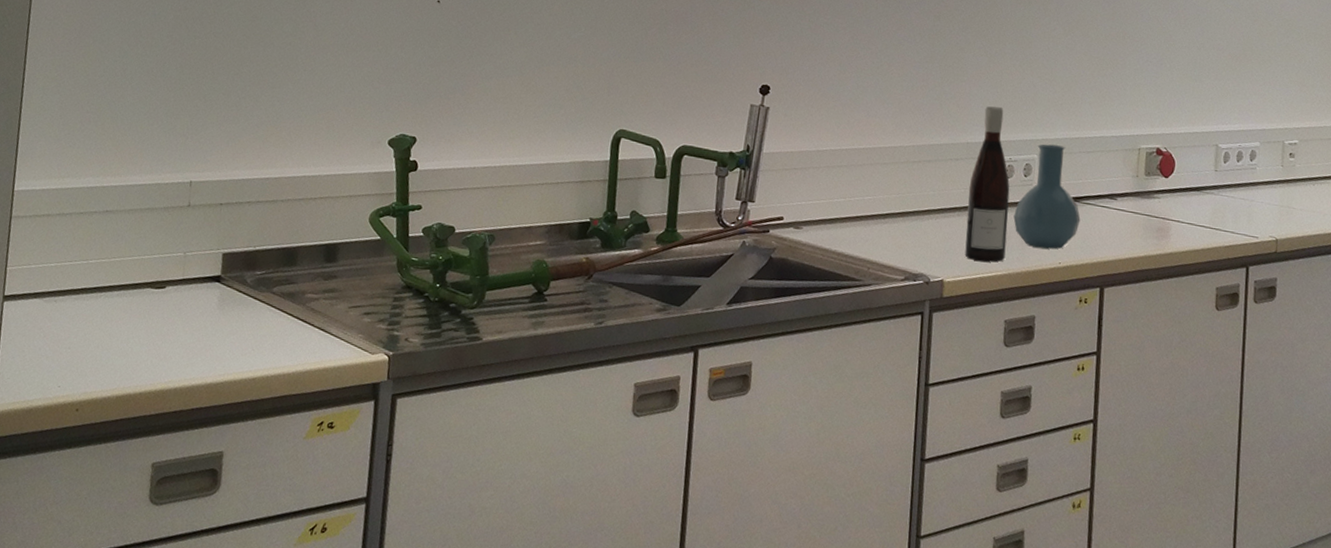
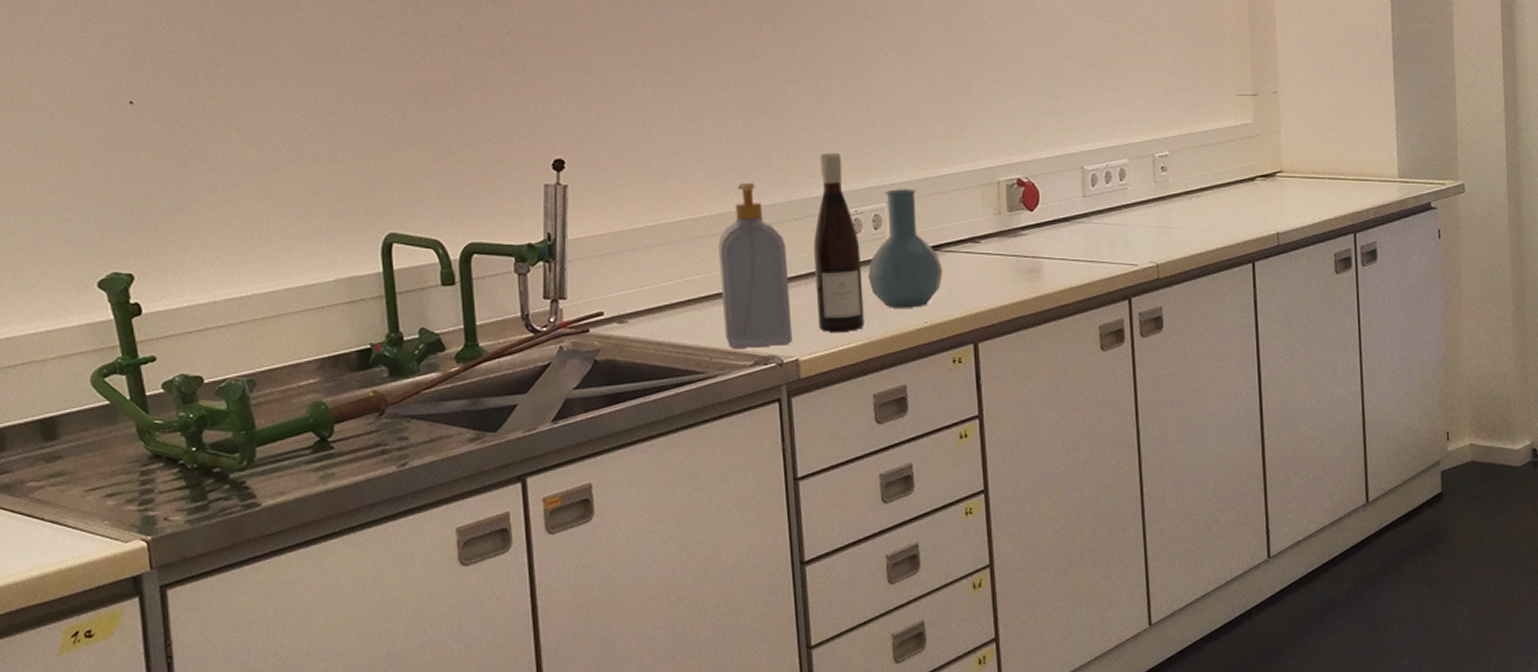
soap bottle: none [883,123,946,266] -> present [718,182,793,348]

